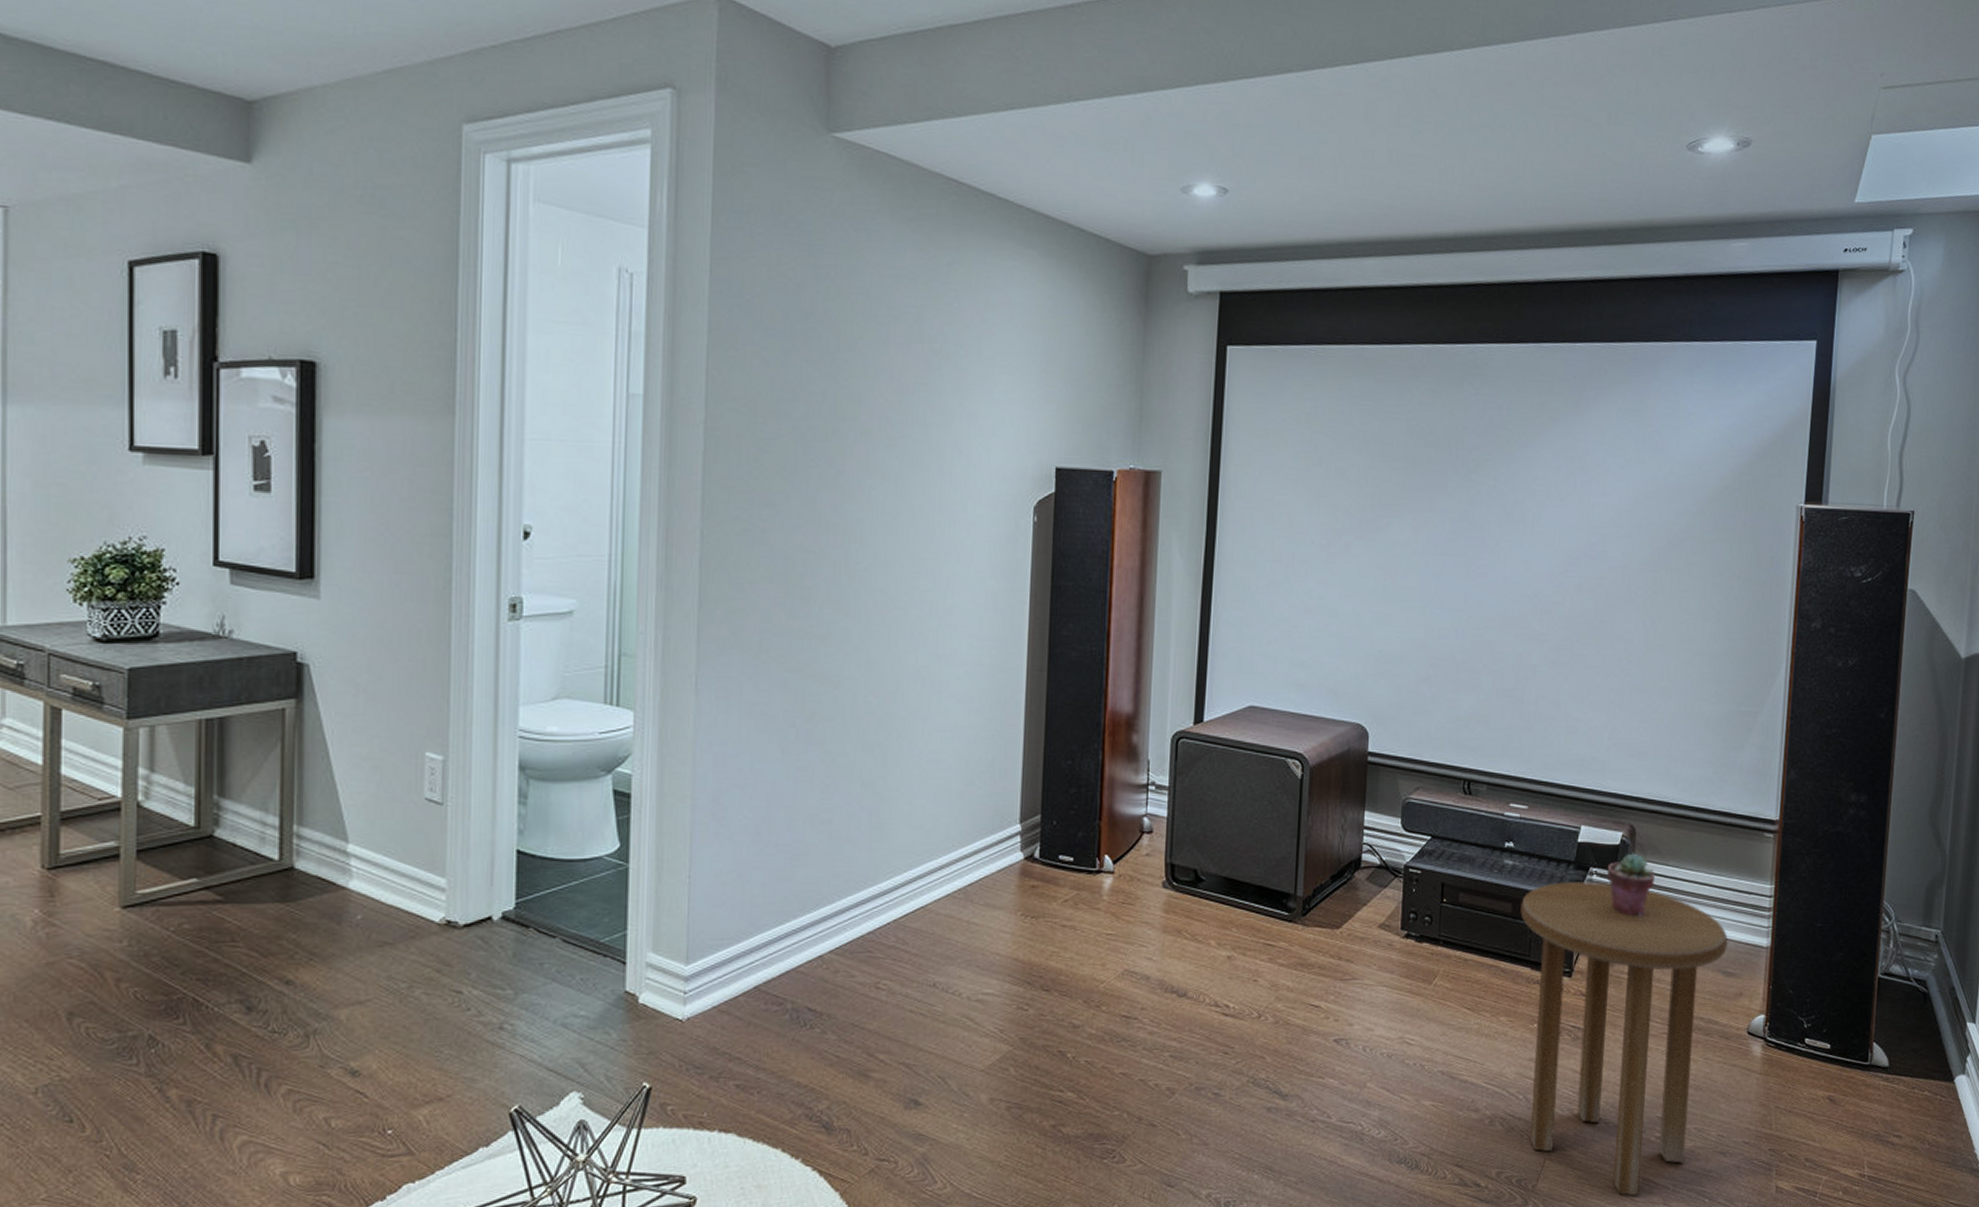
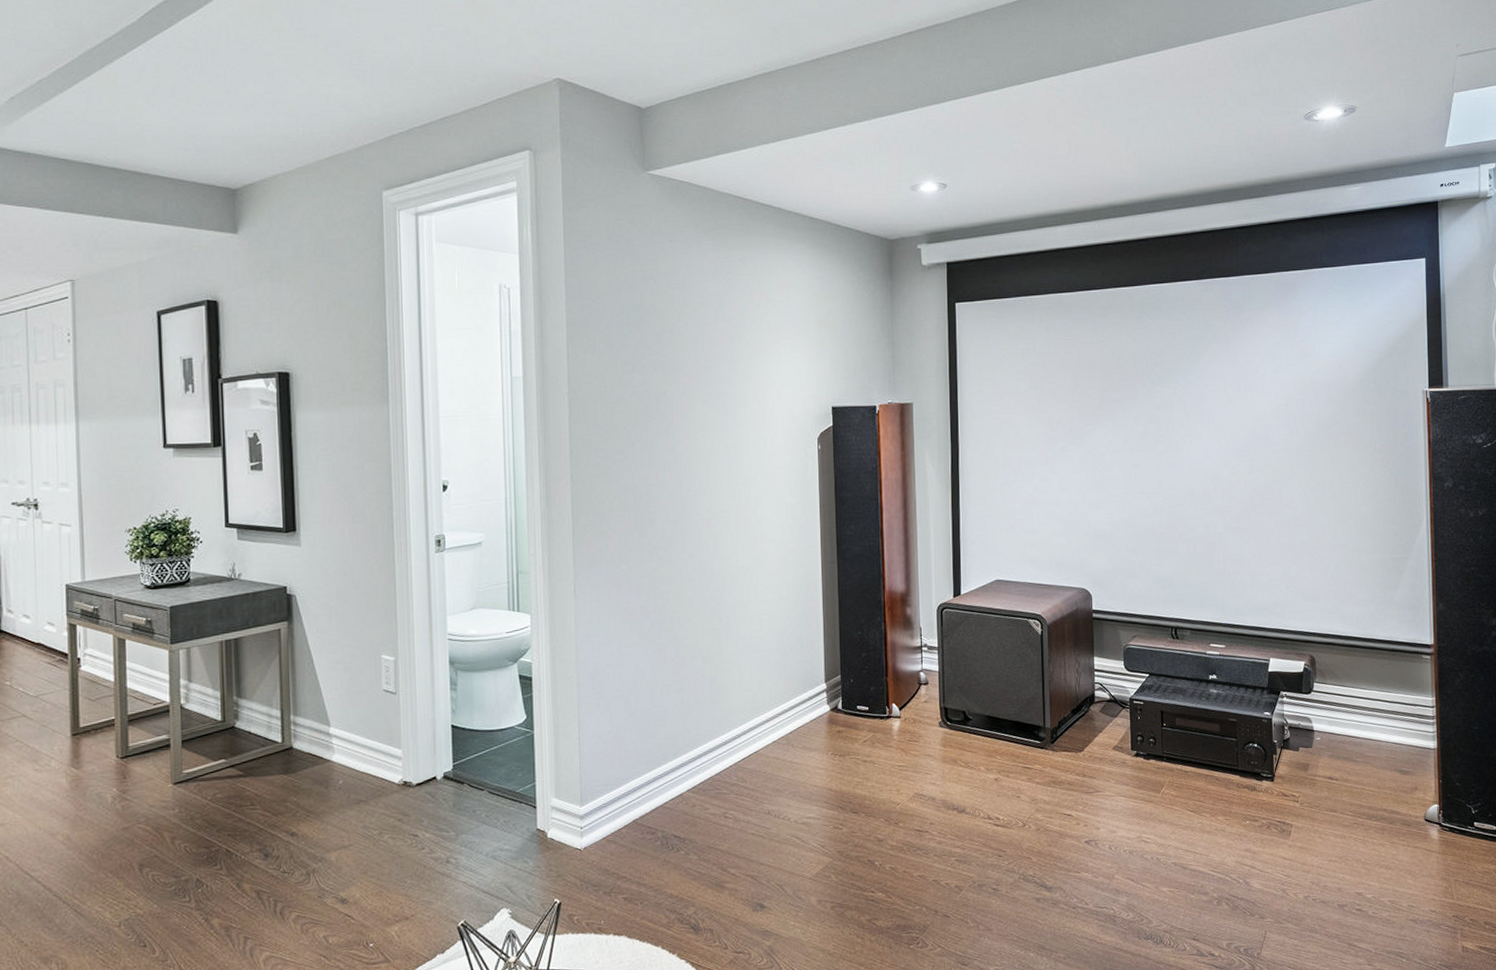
side table: present [1520,881,1729,1196] -> none [1227,703,1402,959]
potted succulent: present [1606,853,1655,916] -> none [1294,678,1335,729]

